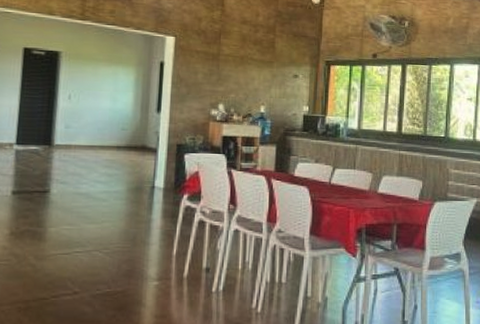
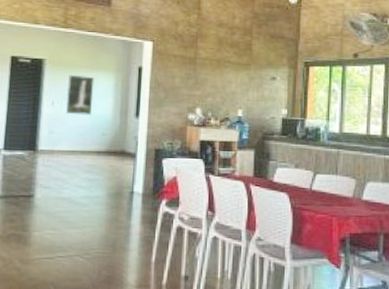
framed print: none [84,68,114,111] -> present [66,74,95,116]

